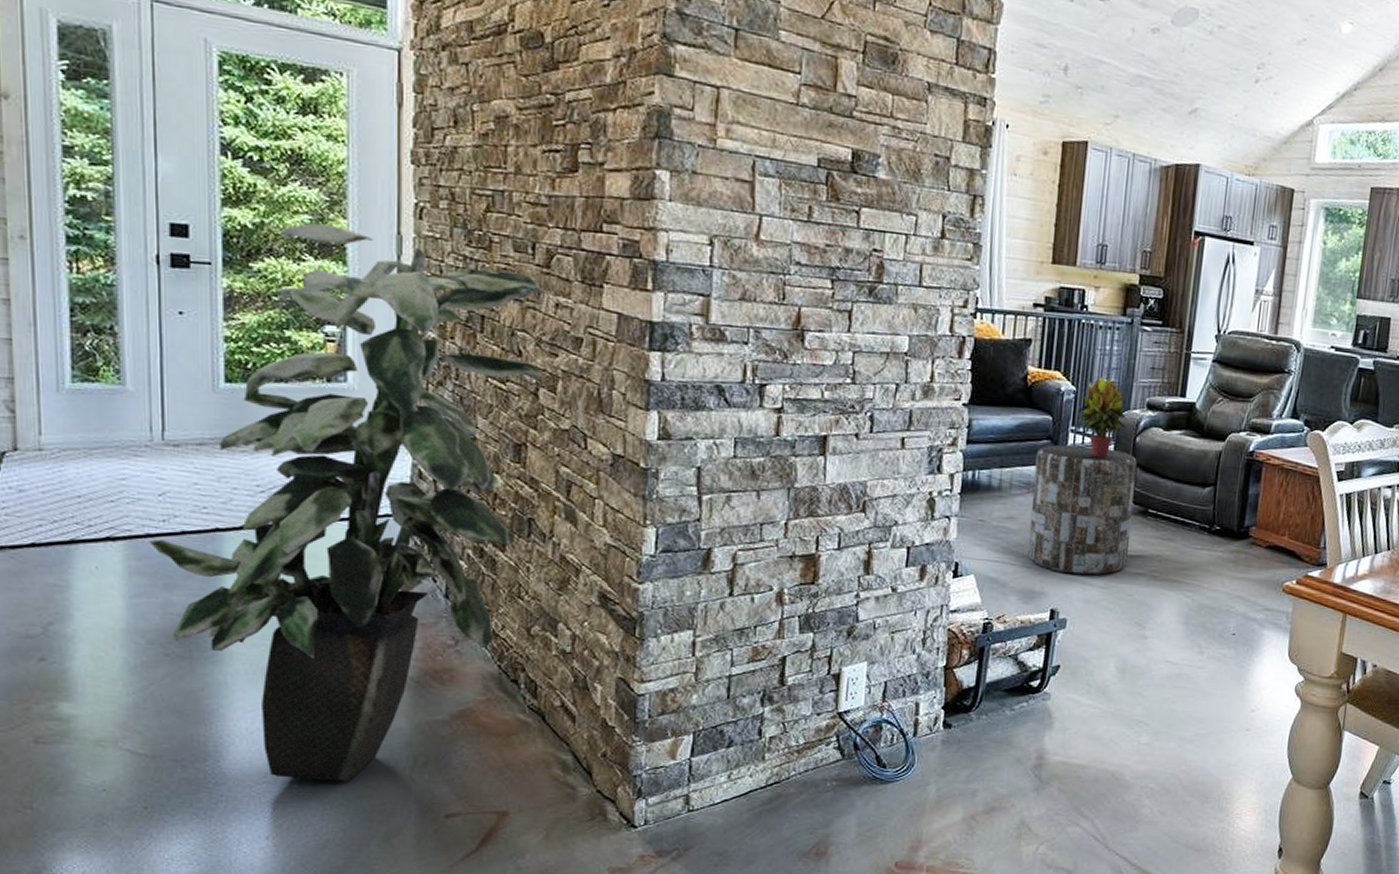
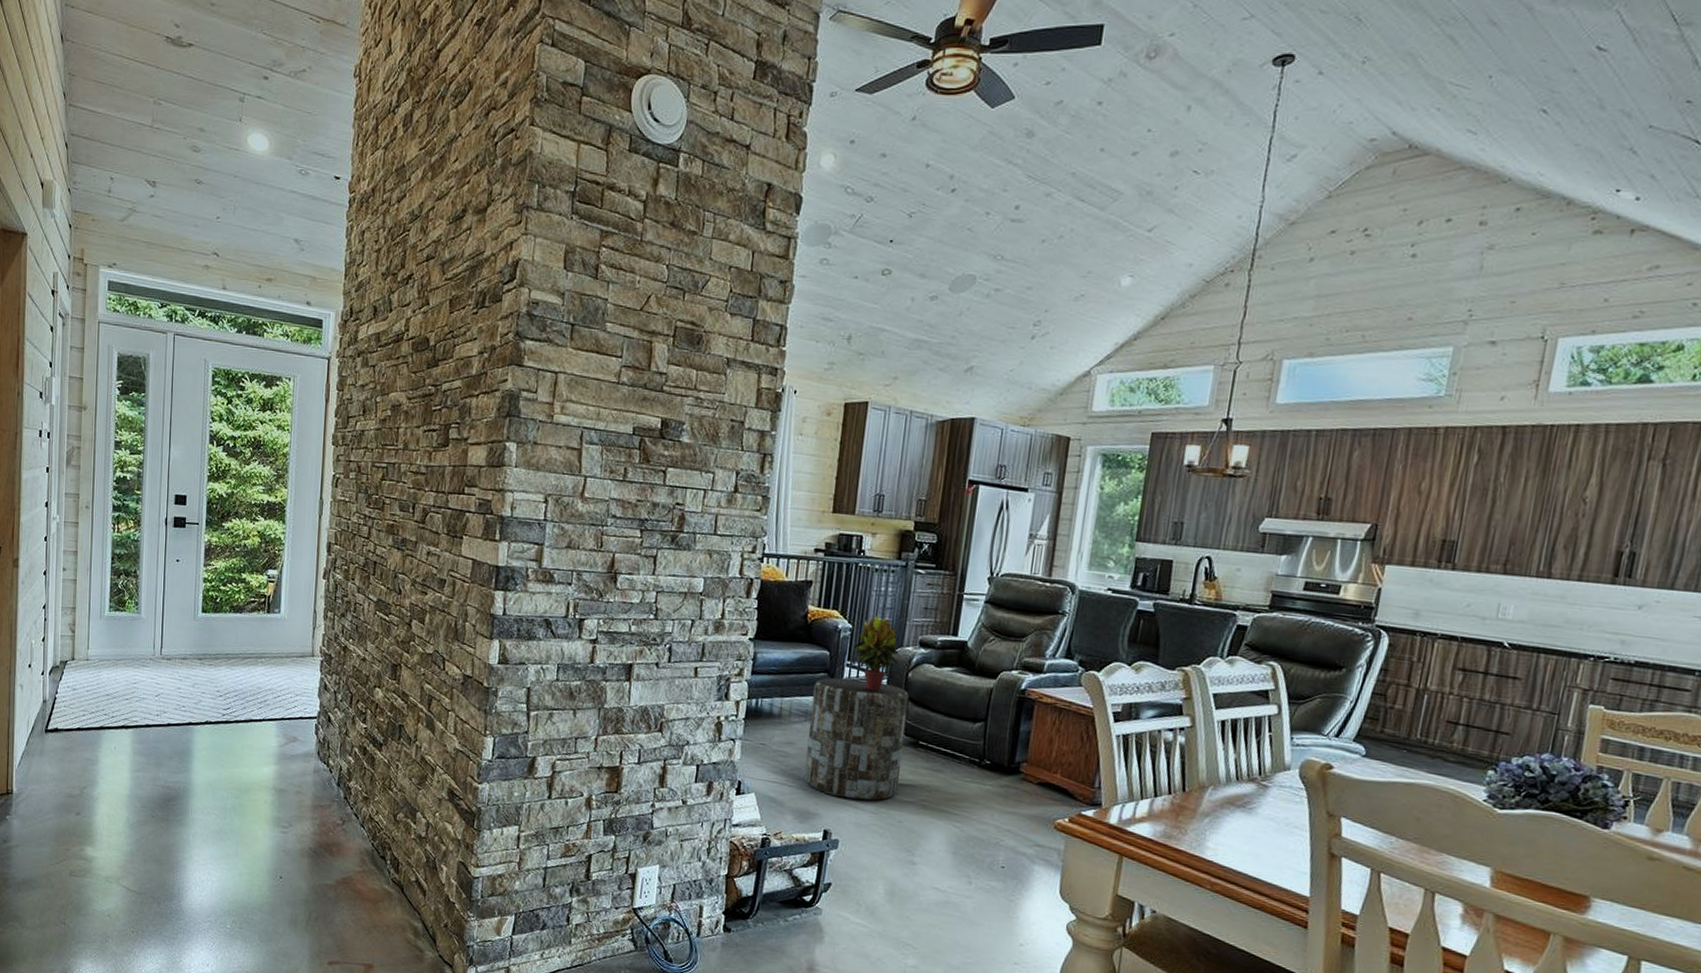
indoor plant: present [150,223,543,782] -> none [148,492,419,927]

